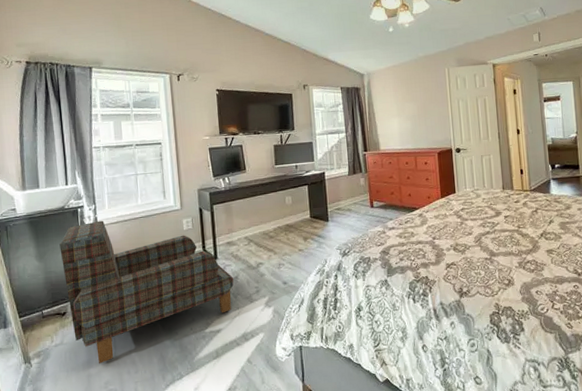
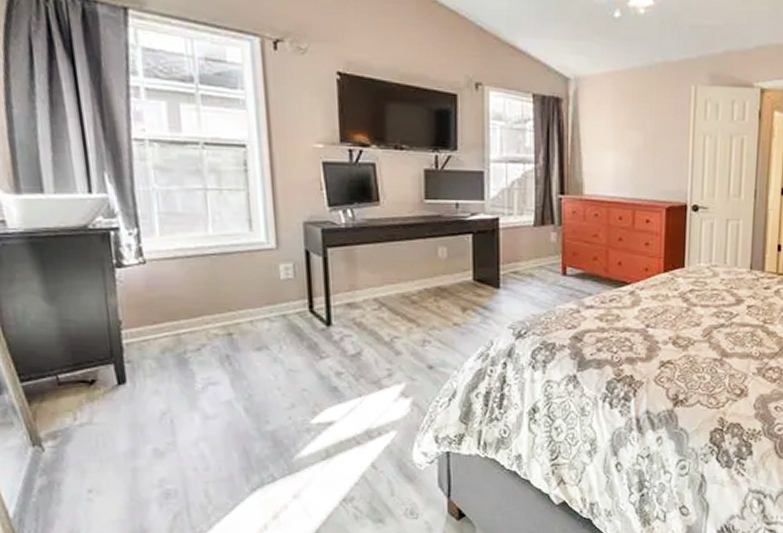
armchair: present [59,220,234,363] -> none [81,252,355,454]

